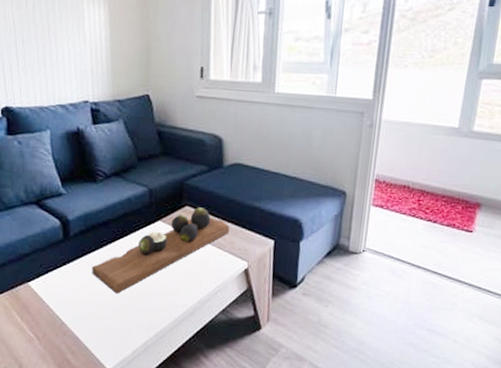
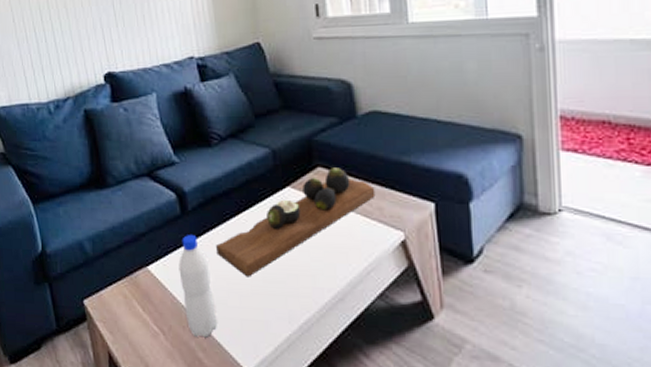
water bottle: none [57,257,87,343] -> present [178,235,217,338]

